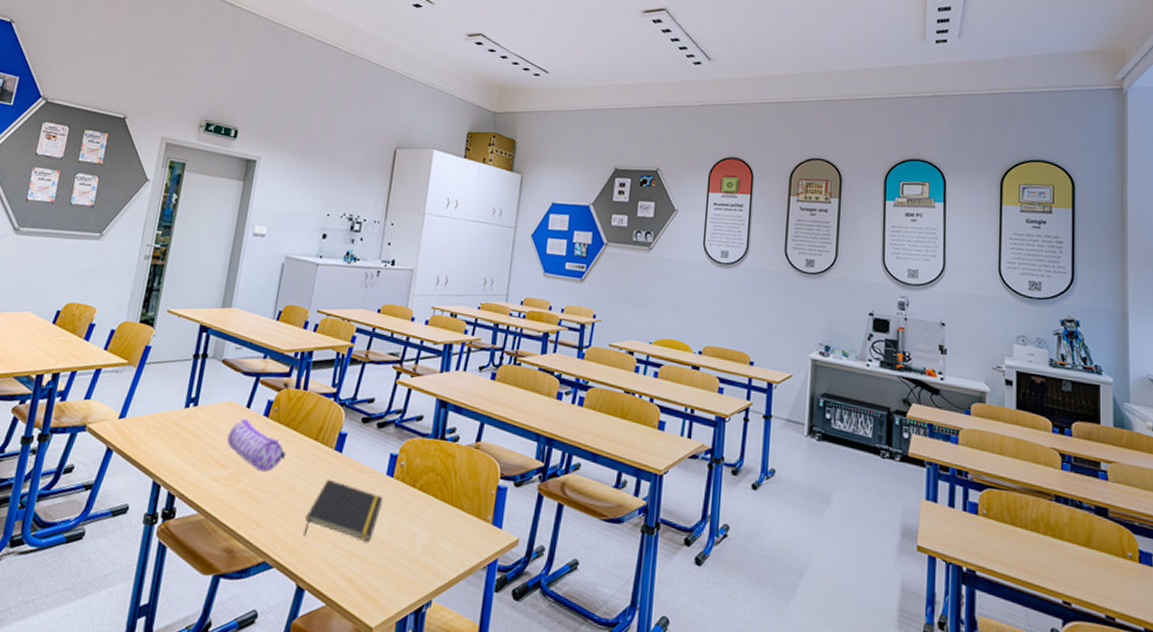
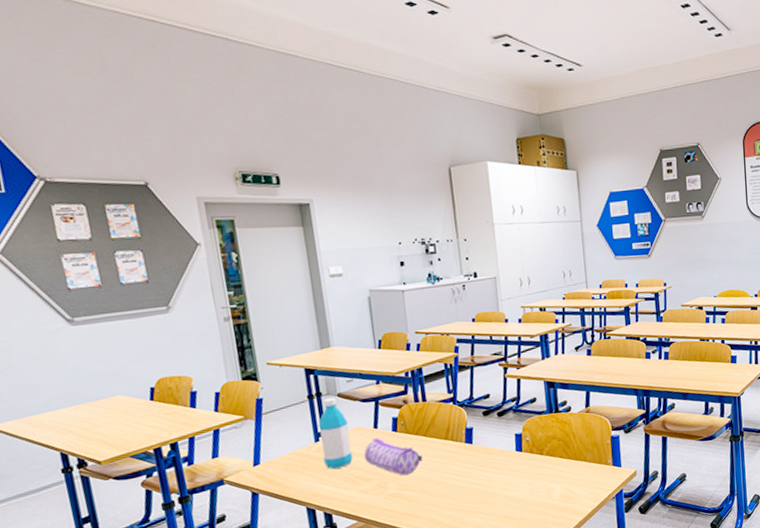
water bottle: none [186,362,224,445] -> present [318,398,353,470]
notepad: present [303,478,384,542] -> none [455,466,518,515]

